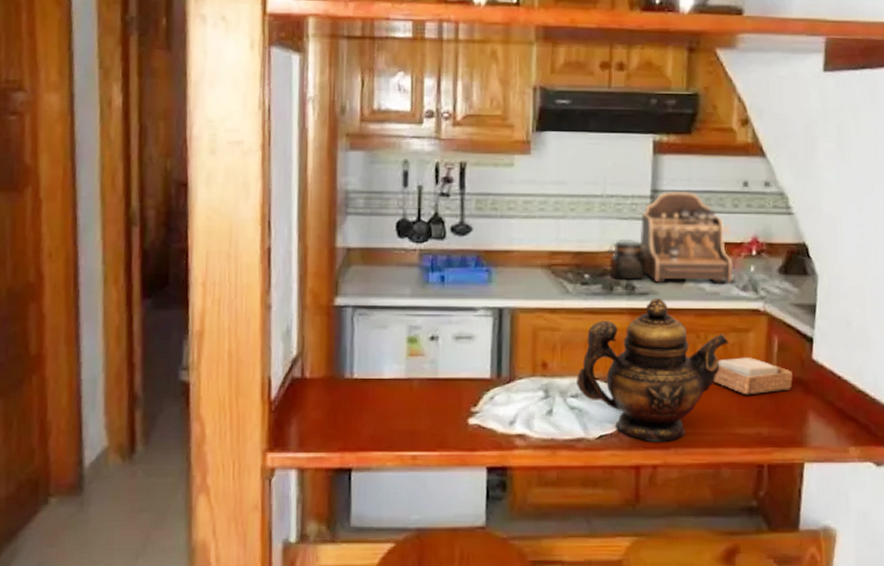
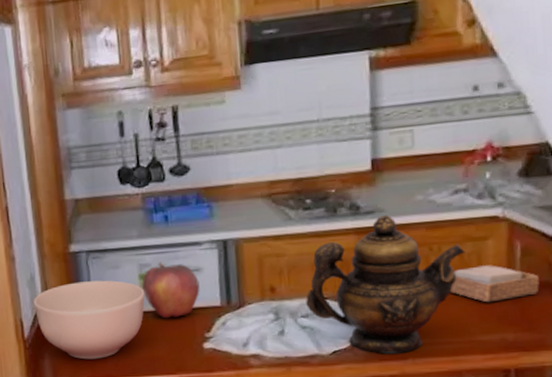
bowl: none [286,340,412,429] -> present [33,280,145,360]
fruit: none [409,325,470,389] -> present [142,262,200,319]
jar: present [607,238,648,280] -> none [327,160,372,201]
spice rack: present [639,190,733,284] -> none [361,104,466,201]

